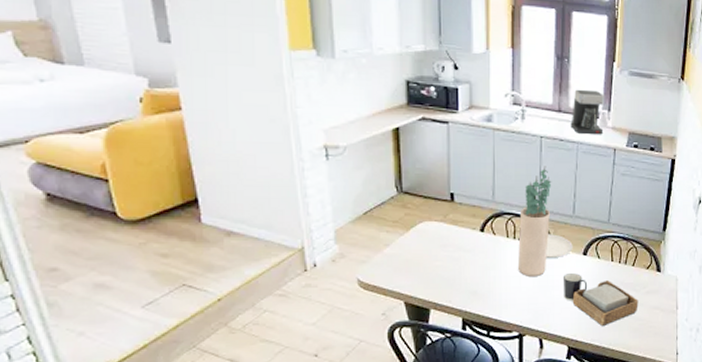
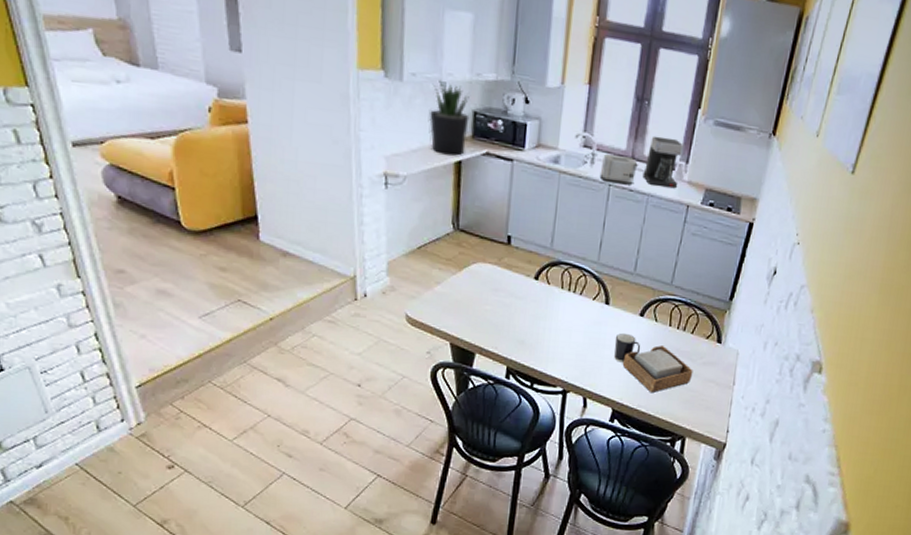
planter: none [364,54,403,123] -> present [430,79,470,156]
vase: present [518,166,552,278] -> none [570,216,616,334]
toaster: none [531,110,565,136] -> present [599,154,638,185]
plate: present [546,234,573,258] -> none [600,290,630,316]

